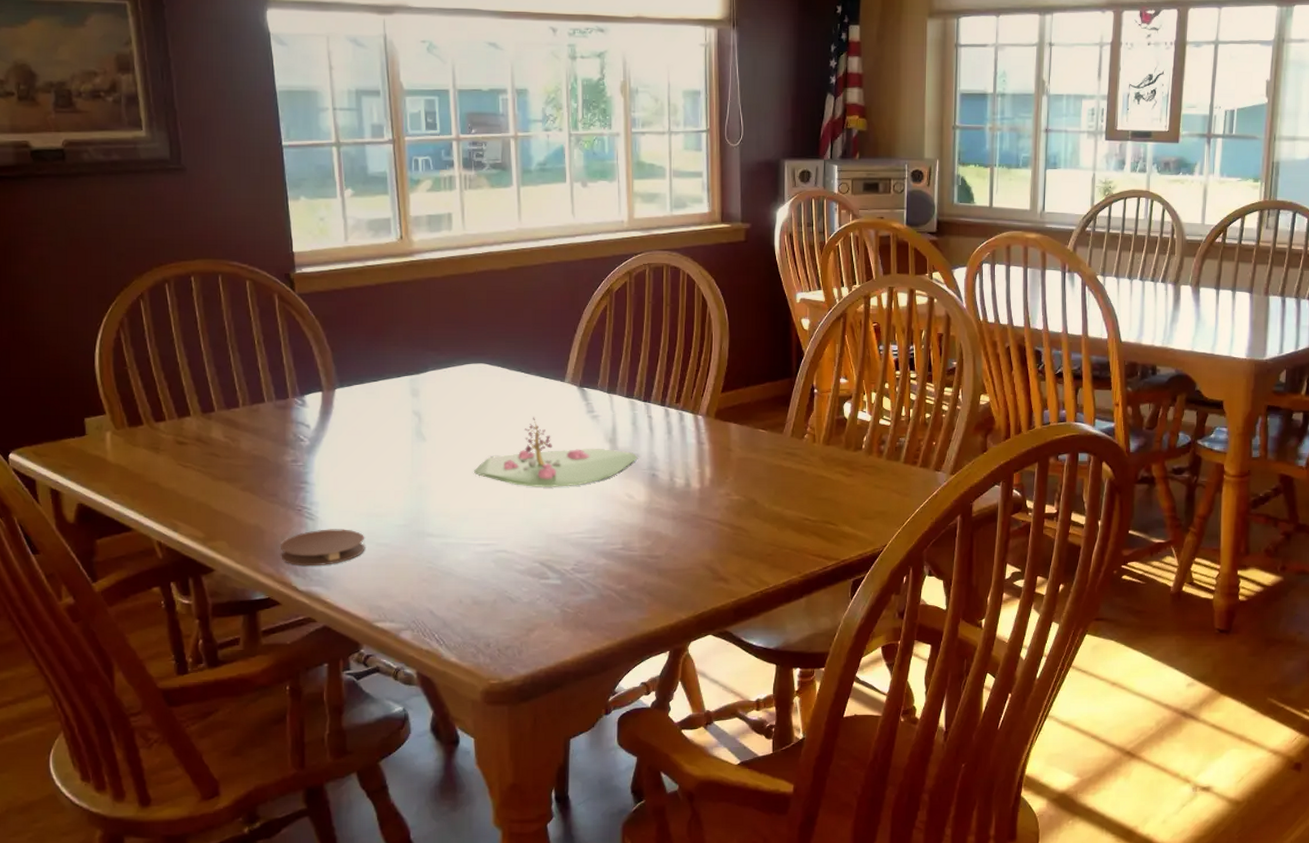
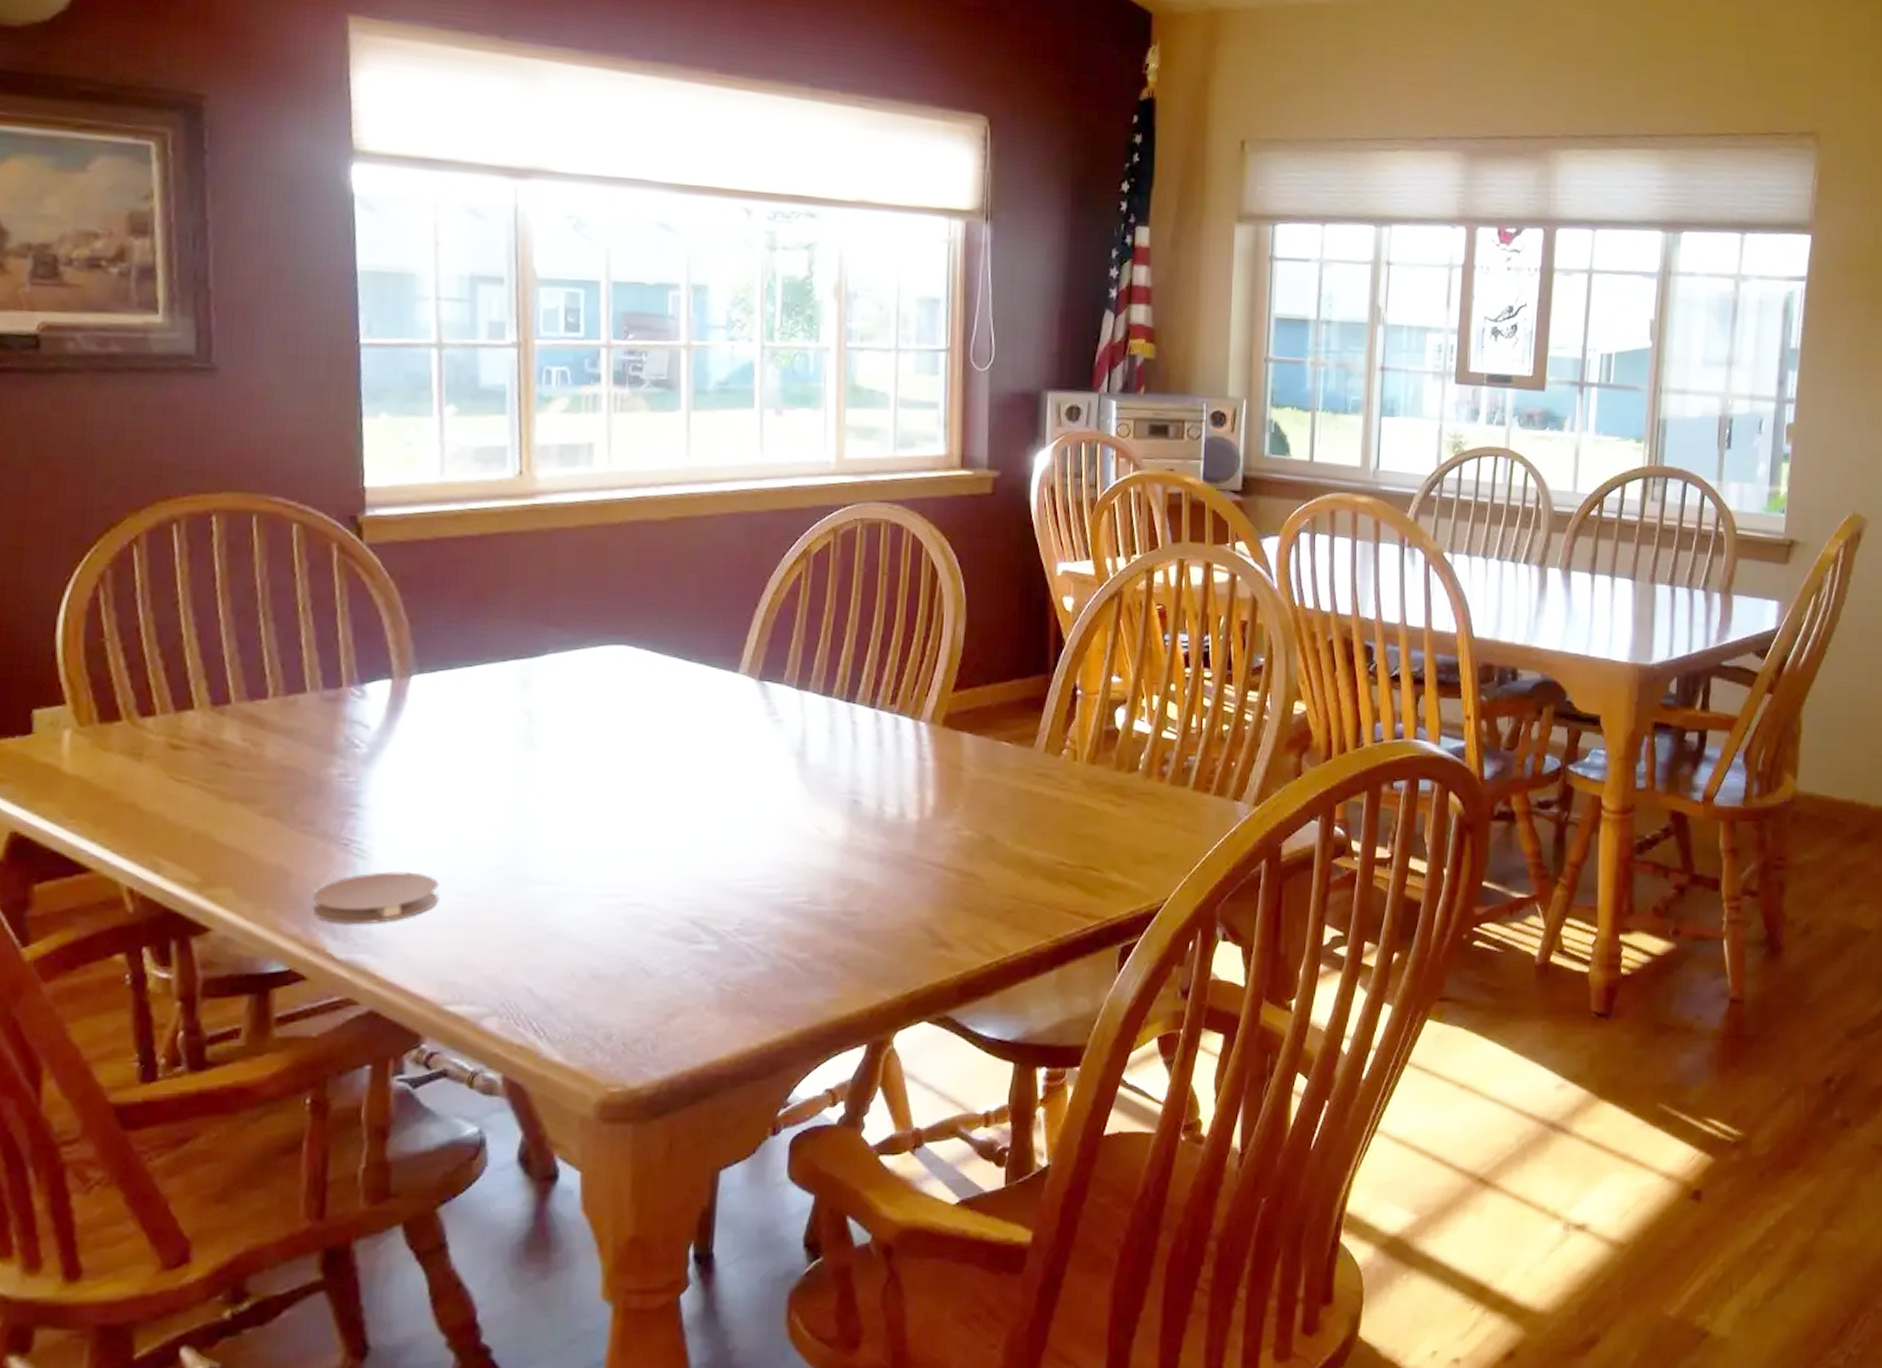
flower arrangement: present [474,417,638,488] -> none [604,720,835,818]

